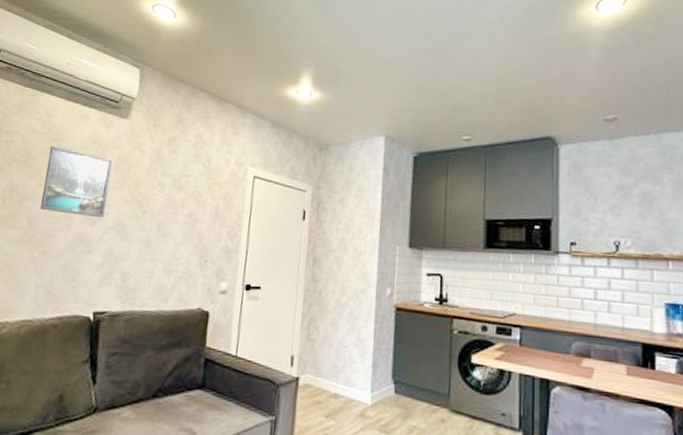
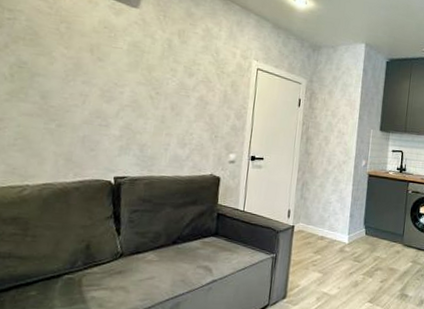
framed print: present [40,145,112,218] -> none [52,27,125,97]

